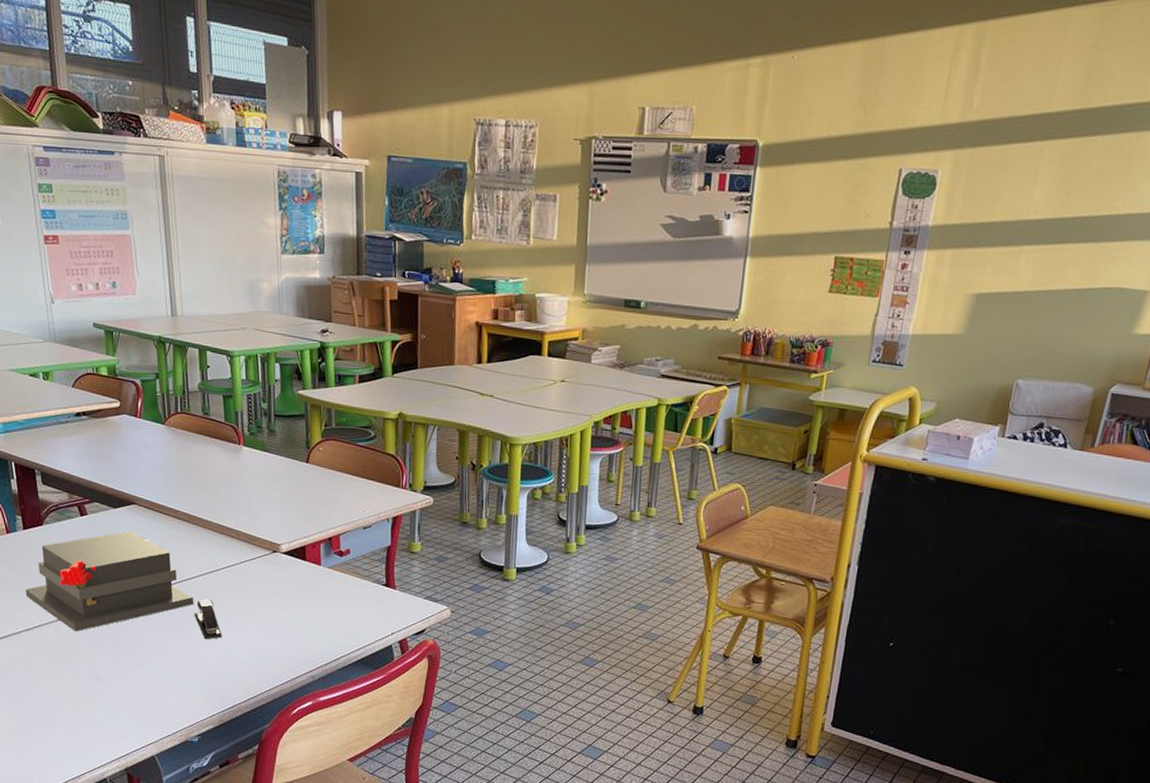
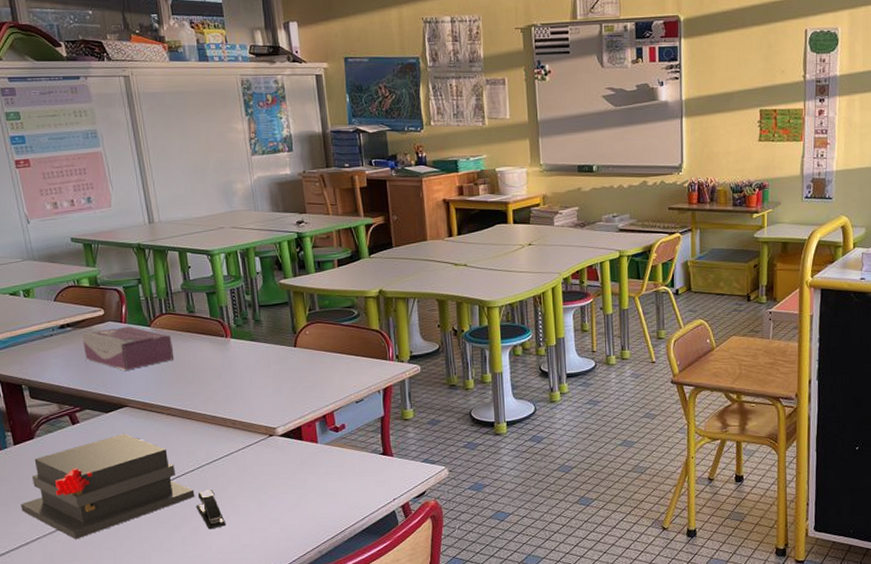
tissue box: none [96,421,186,467] -> present [81,326,174,370]

